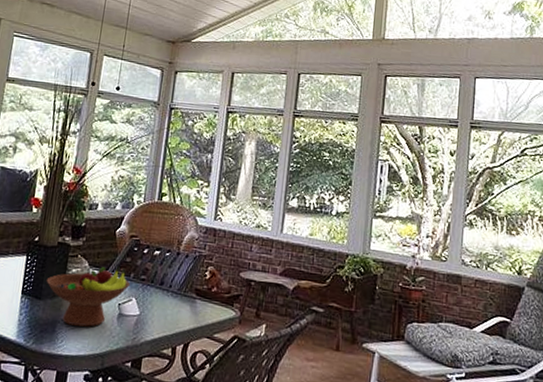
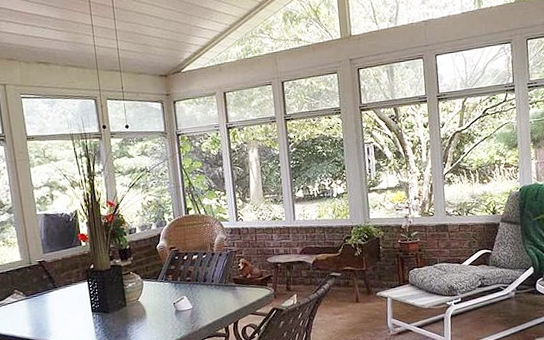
fruit bowl: present [46,266,131,327] -> none [109,274,180,328]

